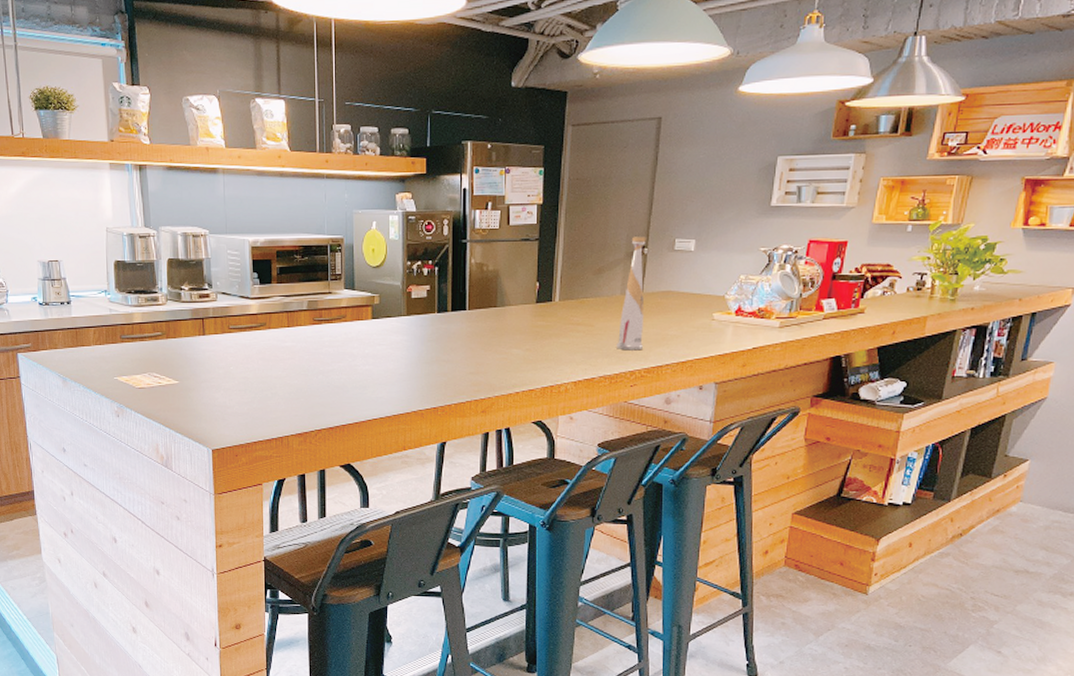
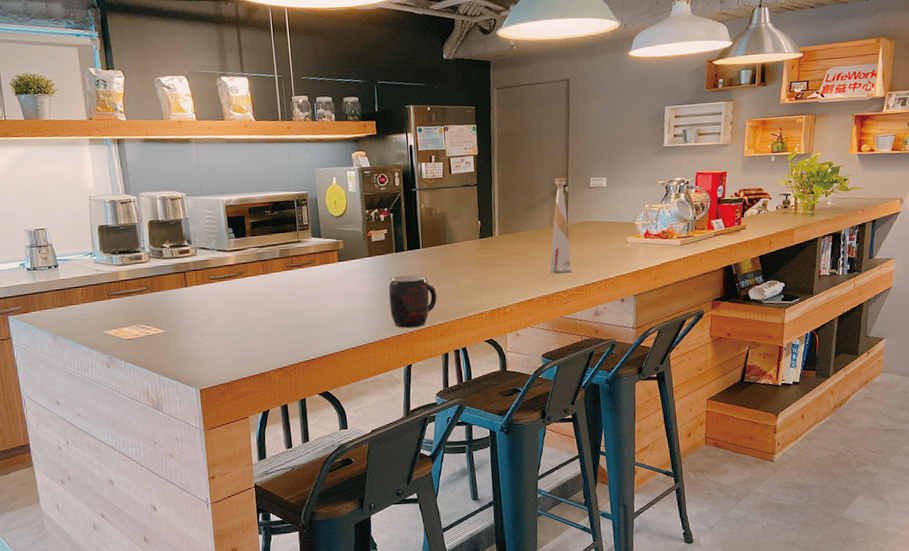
mug: none [426,340,481,401] -> present [388,275,437,328]

